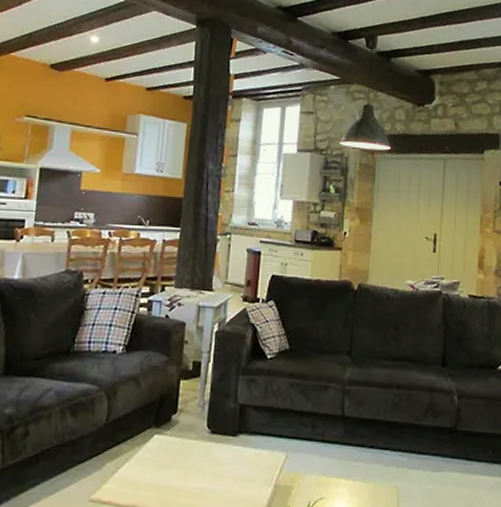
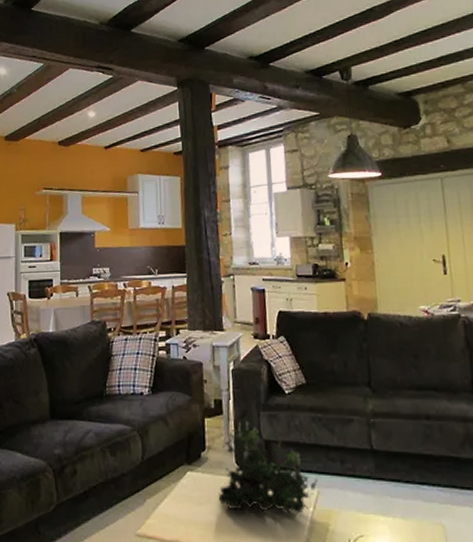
plant: none [184,384,287,478] -> present [218,421,318,514]

